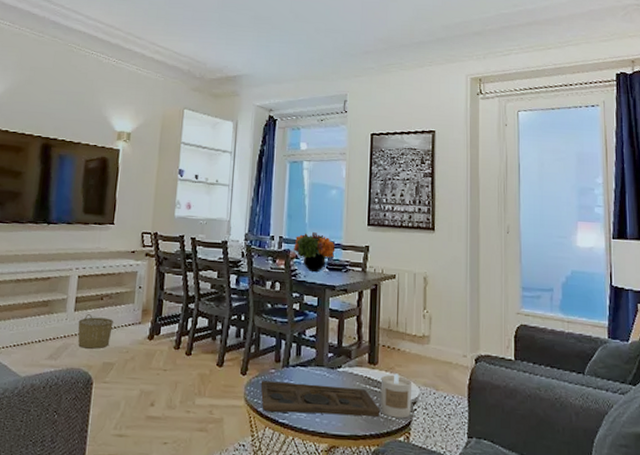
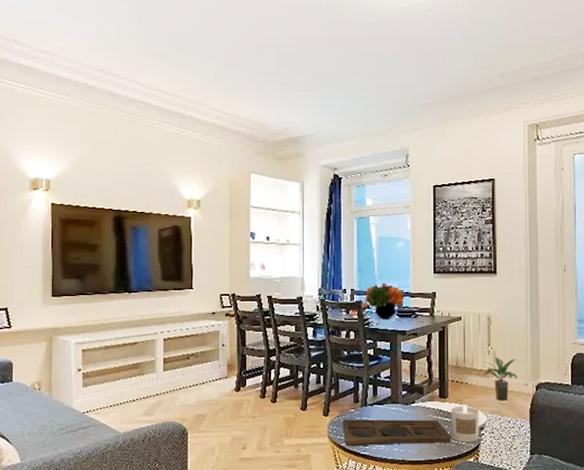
basket: present [78,314,113,349] -> none [168,373,201,403]
potted plant: none [417,322,455,373] -> present [483,357,517,401]

